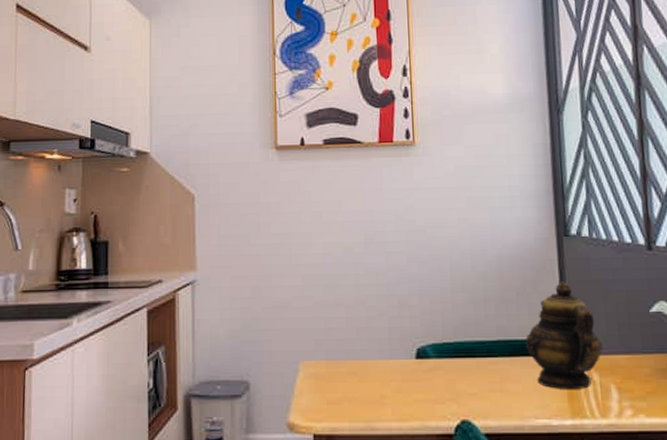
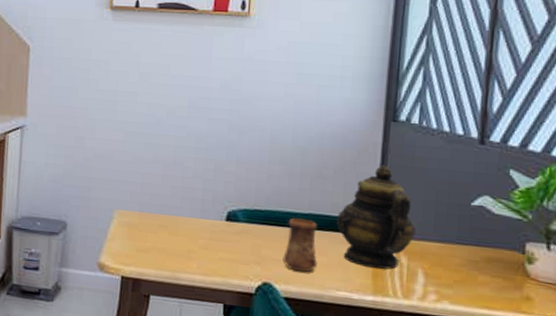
cup: none [478,346,513,404] -> present [283,217,317,273]

